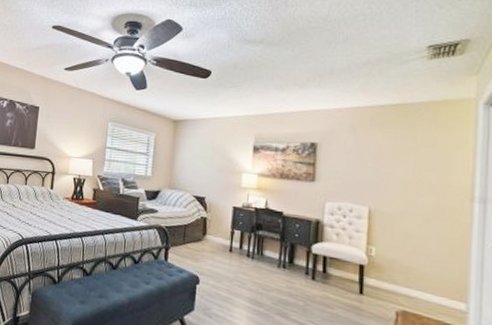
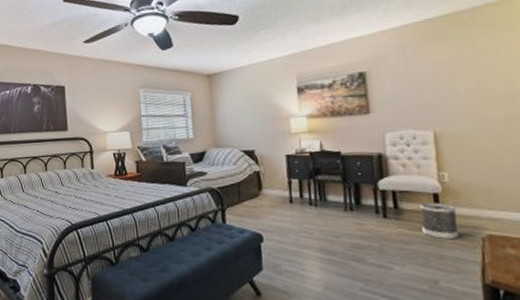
wastebasket: none [345,271,378,310] -> present [419,202,460,240]

